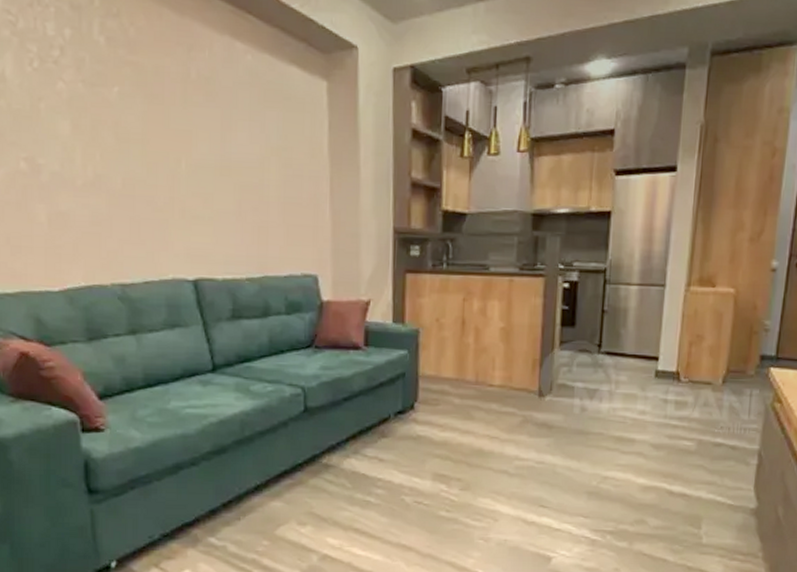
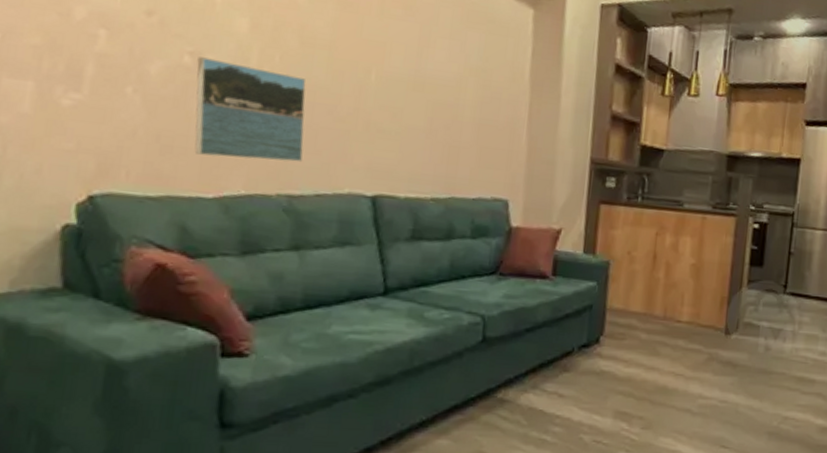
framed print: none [31,161,130,253] -> present [194,57,307,163]

